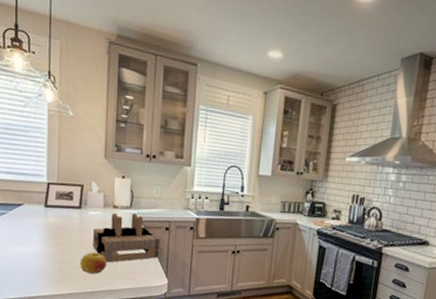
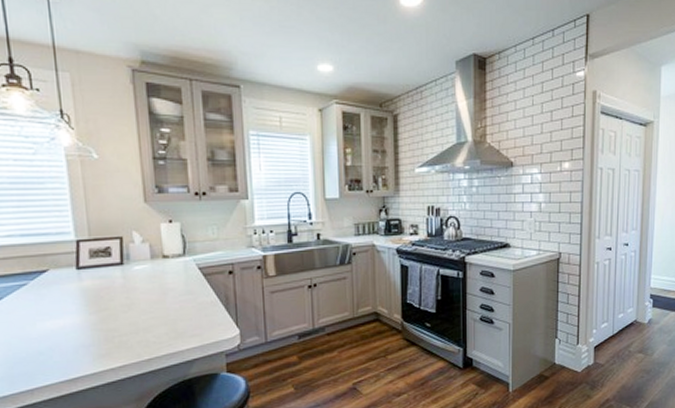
fruit: present [80,252,107,274] -> none [131,312,164,338]
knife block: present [92,212,161,263] -> none [141,260,226,322]

